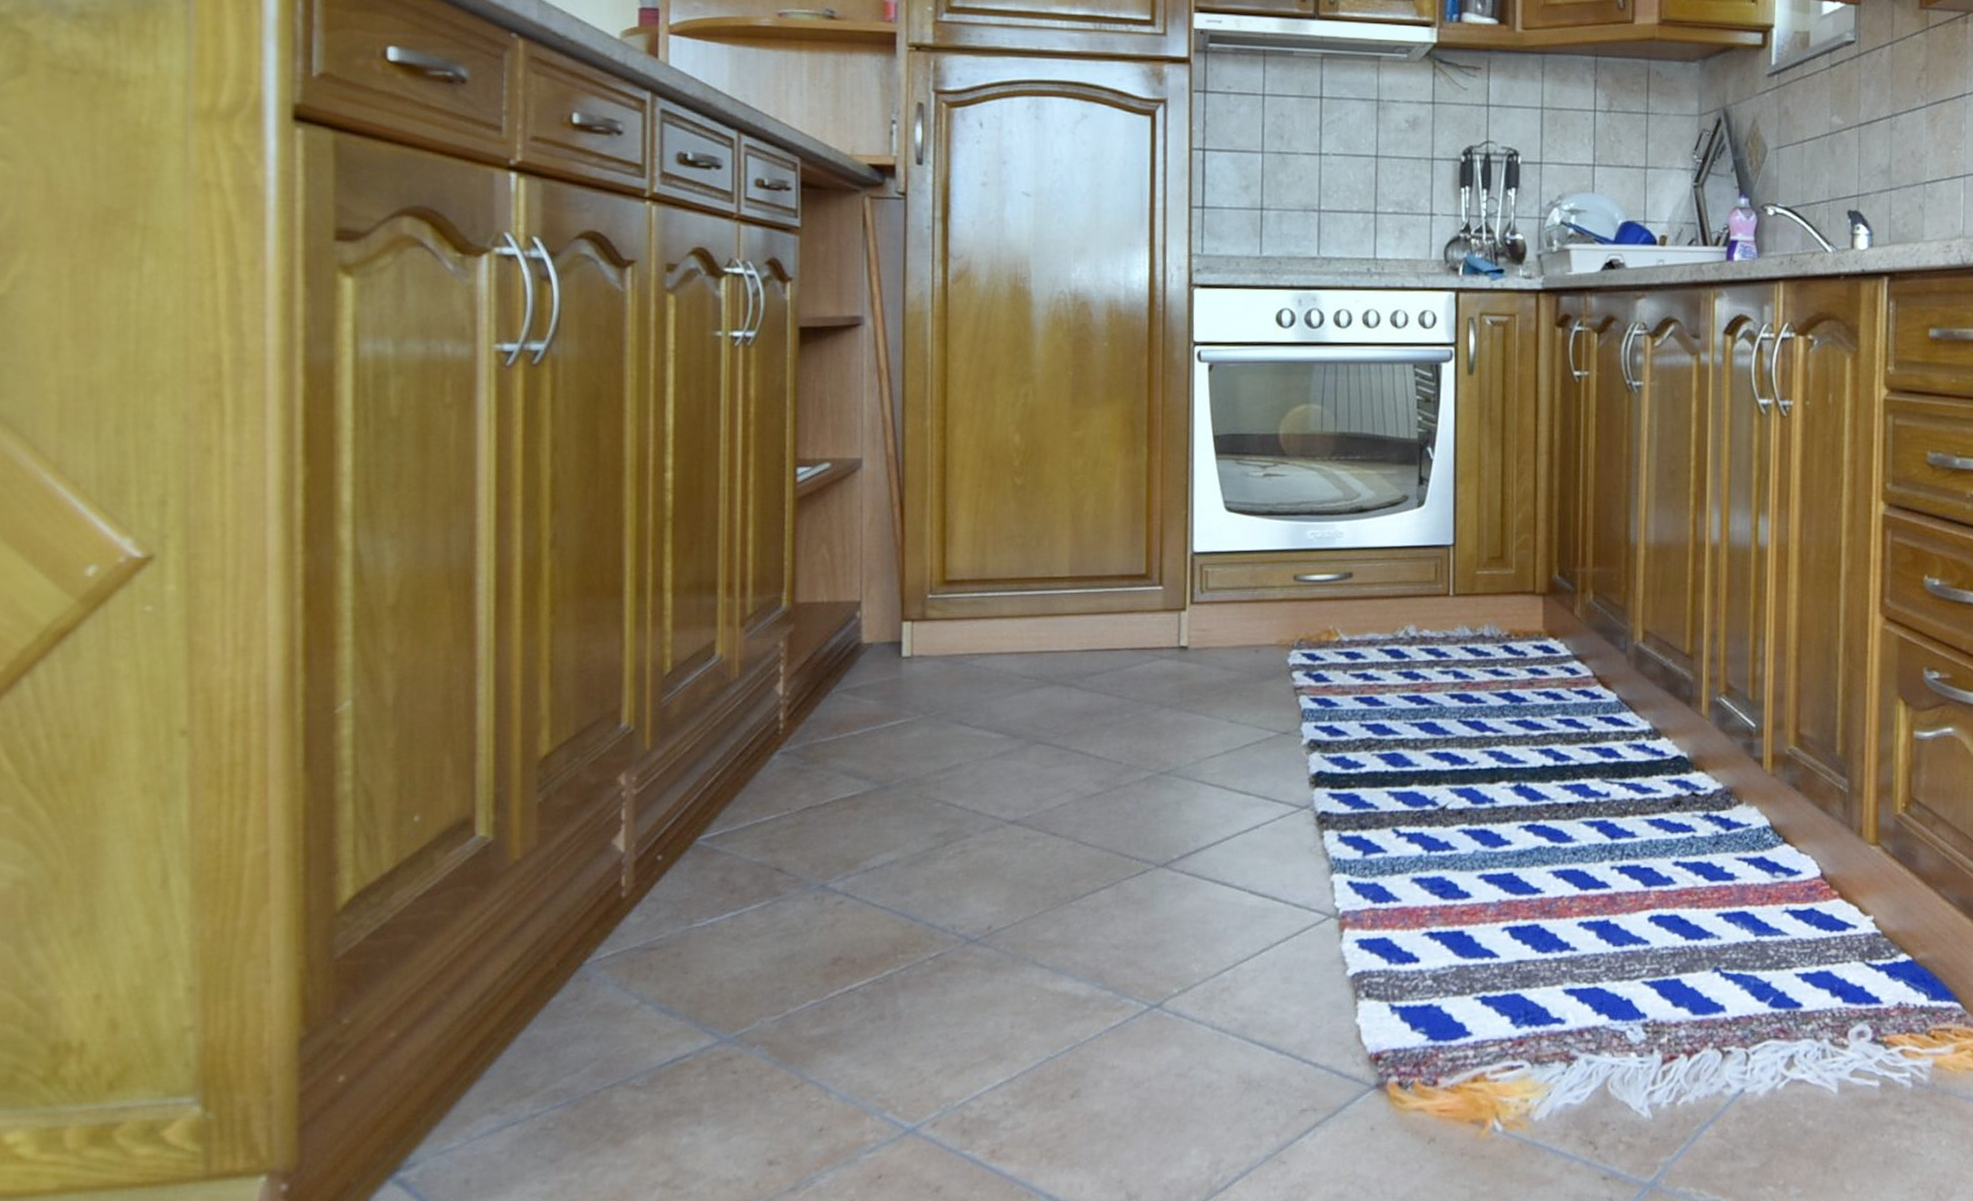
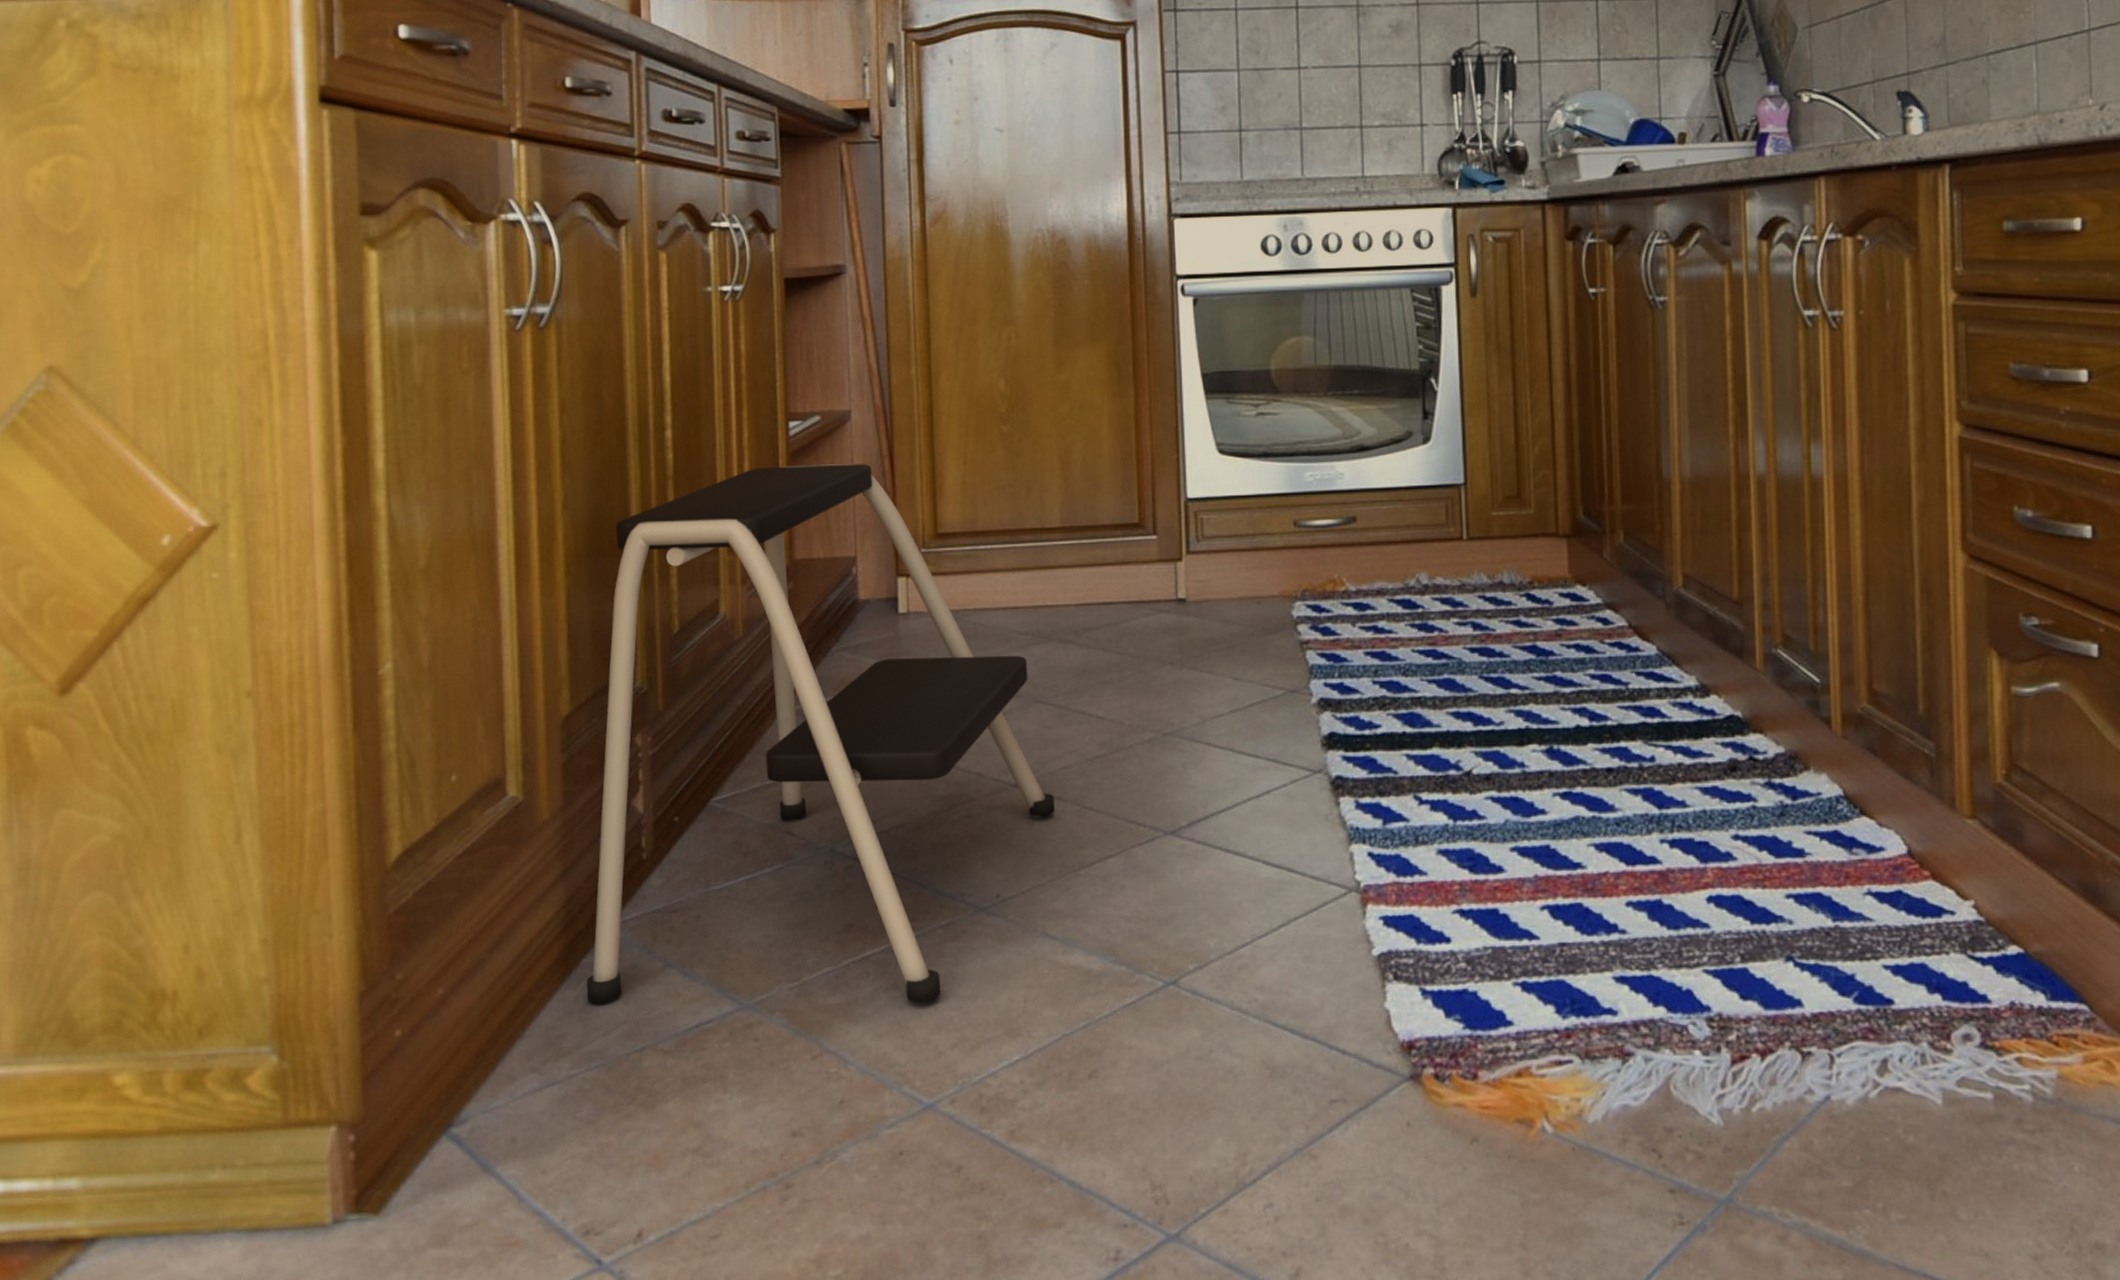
step stool: none [554,510,1050,1042] -> present [586,464,1055,1004]

